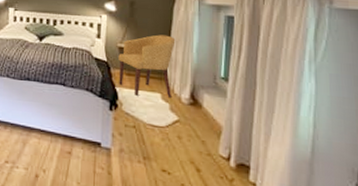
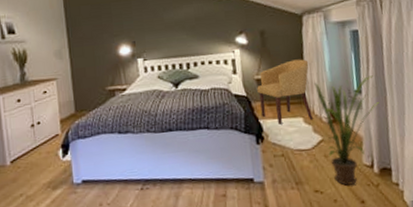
house plant: none [178,62,247,173] -> present [314,75,380,185]

